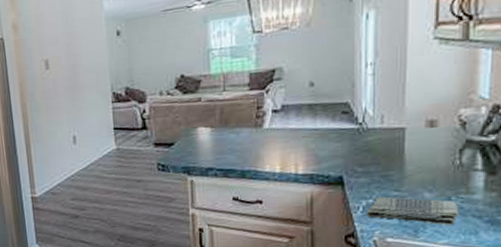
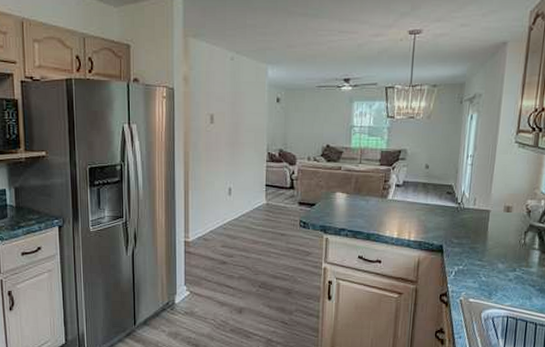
dish towel: present [366,196,459,225] -> none [456,264,521,291]

